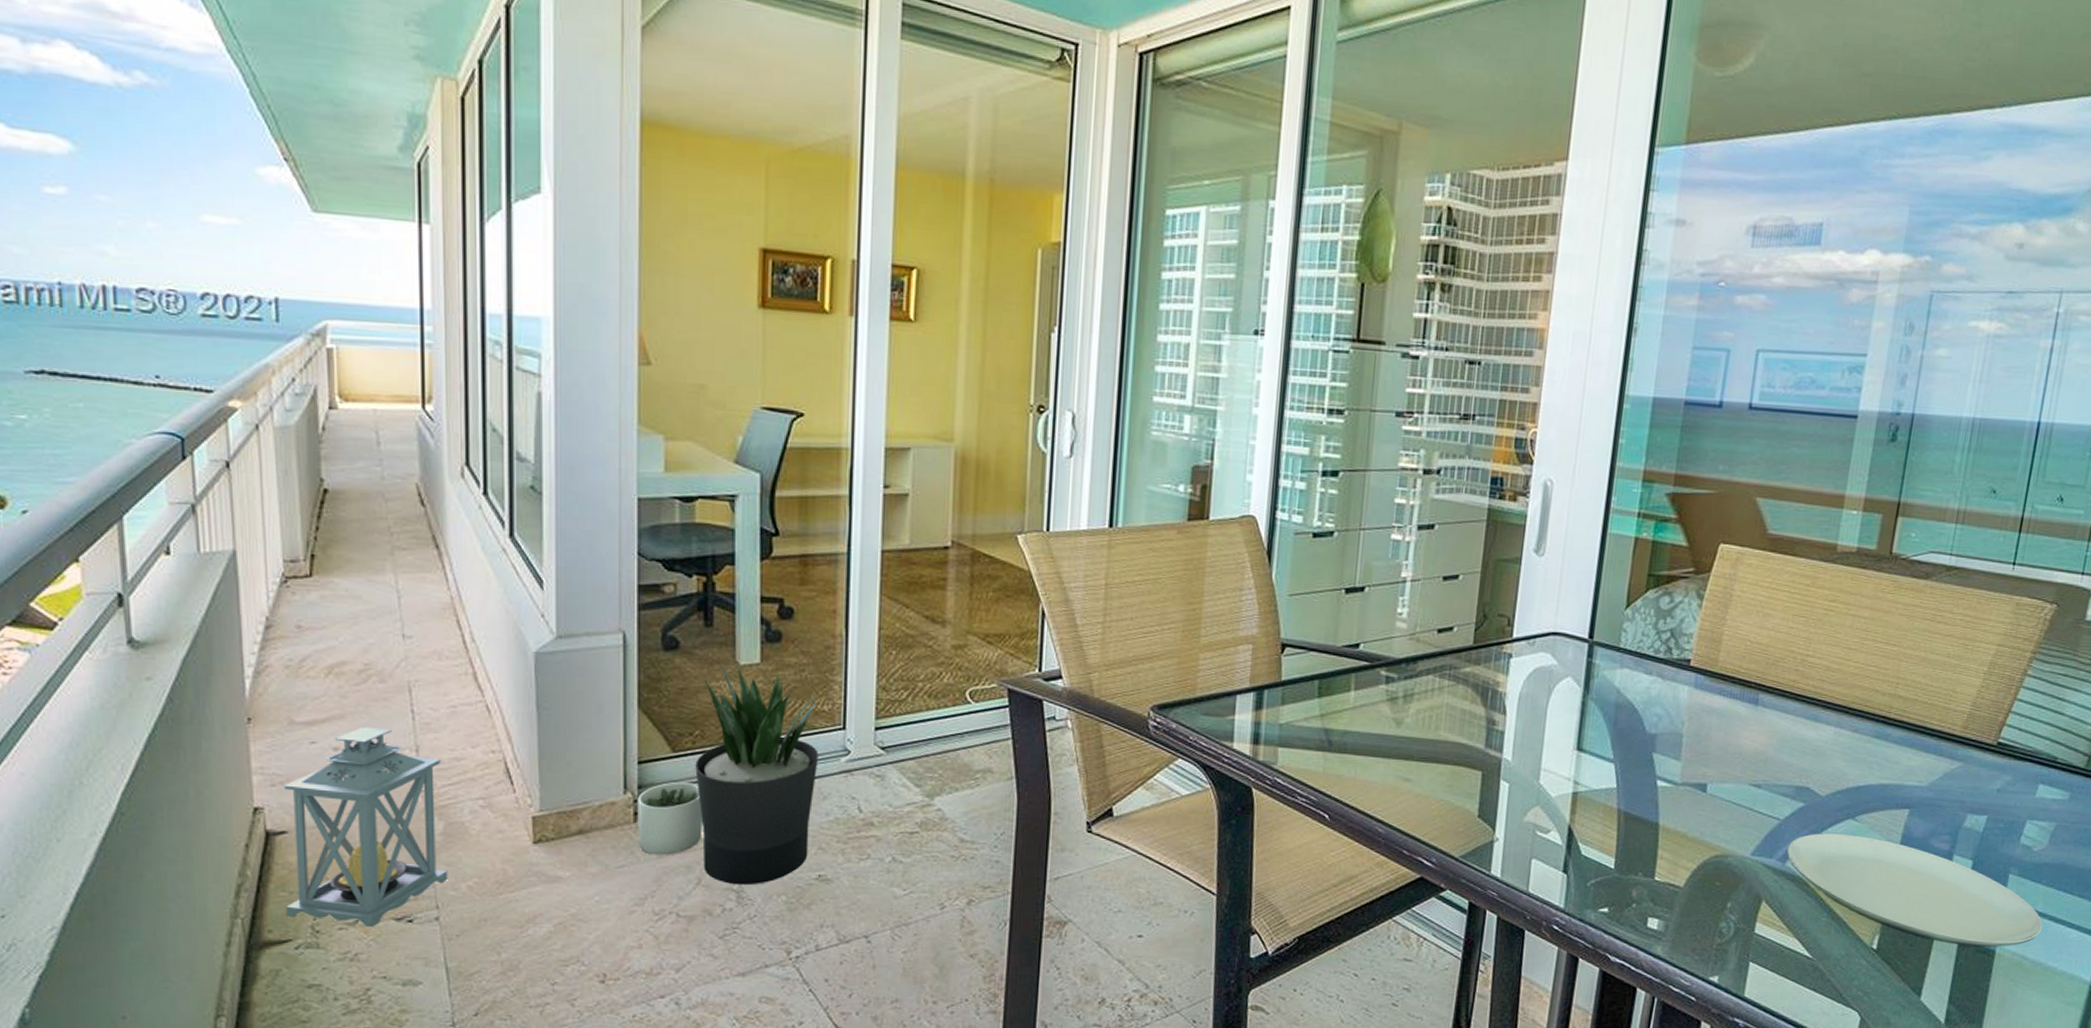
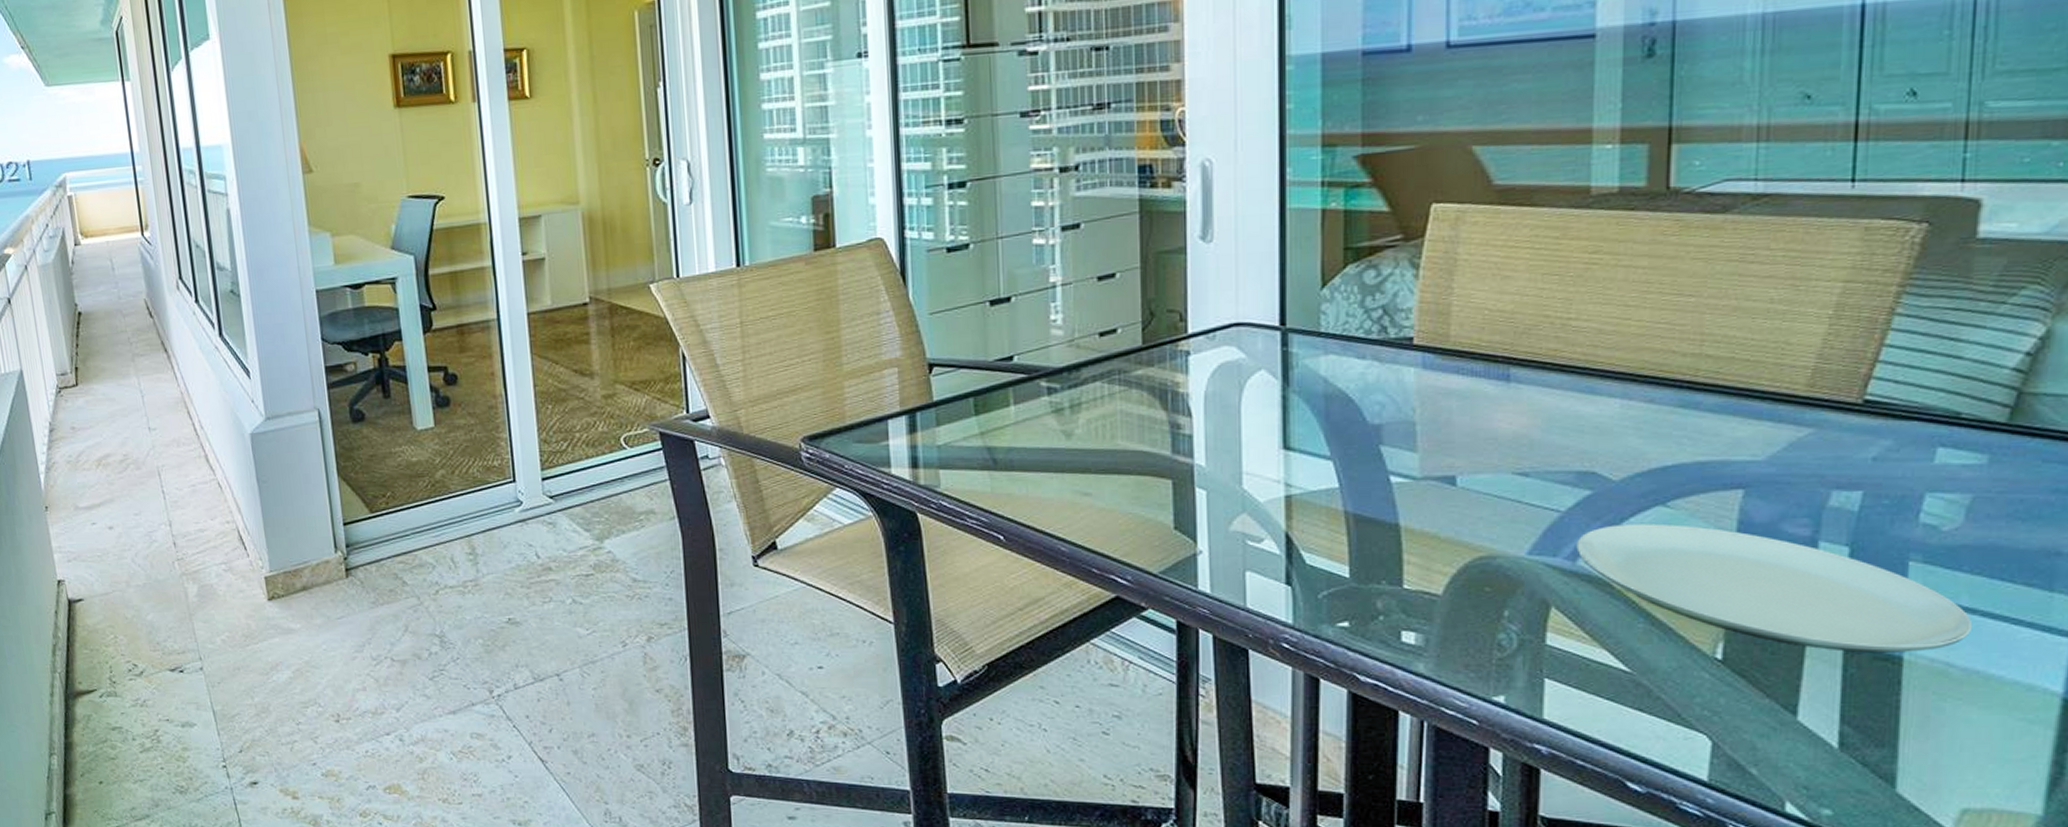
lantern: present [283,726,448,928] -> none [76,507,206,678]
planter: present [637,781,703,855] -> none [346,539,404,606]
planter: present [695,659,819,886] -> none [389,426,497,631]

